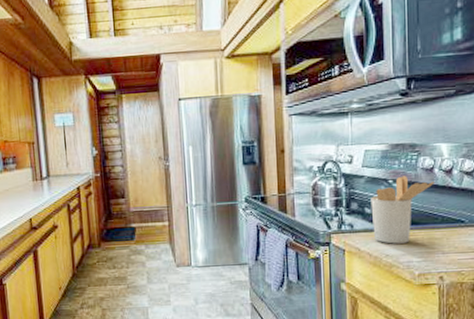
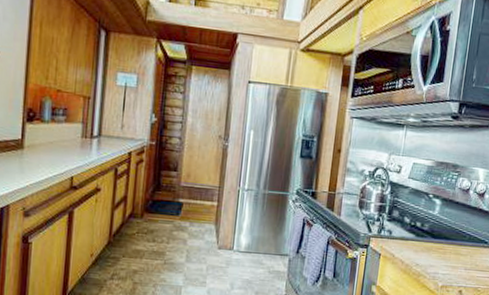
utensil holder: present [371,175,434,244] -> none [408,192,468,256]

